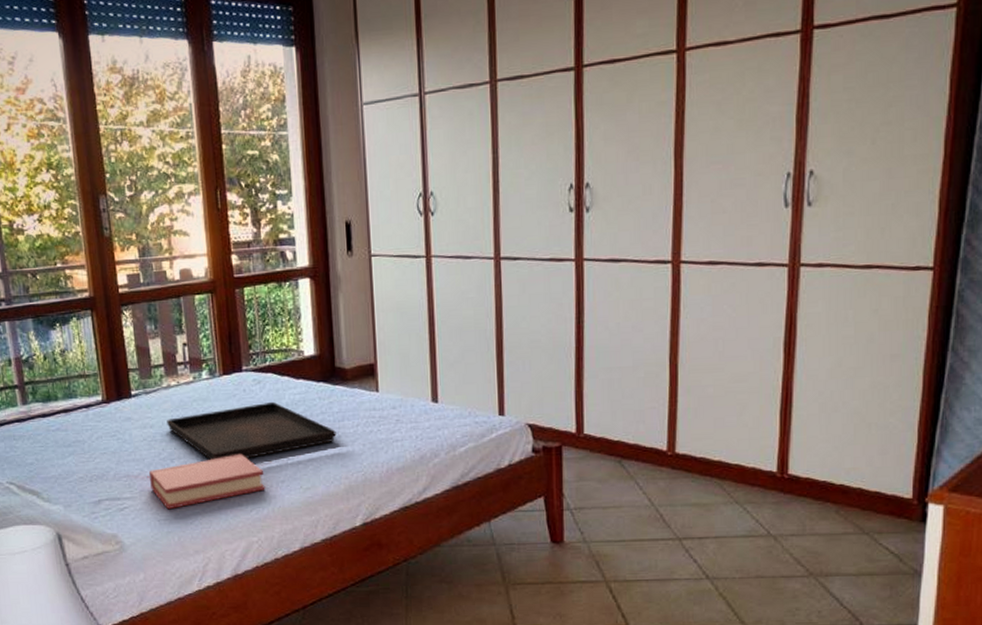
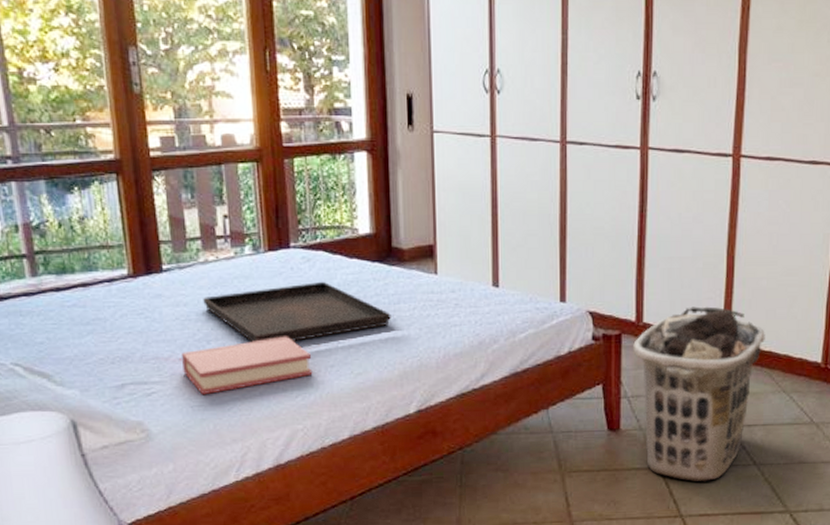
clothes hamper: none [573,416,714,596] -> present [632,306,765,482]

